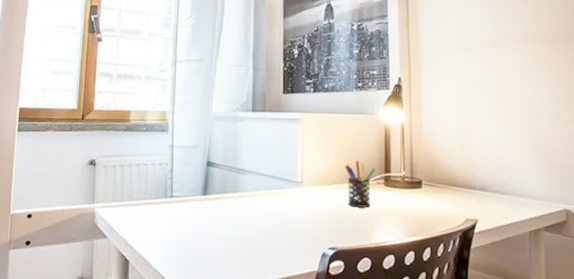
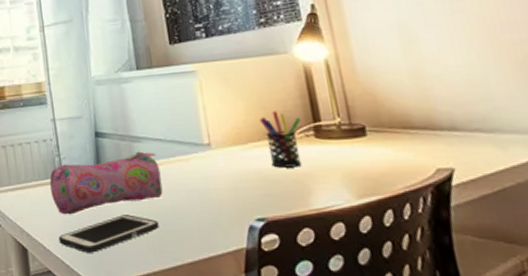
pencil case: none [159,182,258,233] -> present [50,151,163,215]
cell phone: none [159,236,249,268] -> present [58,214,159,253]

